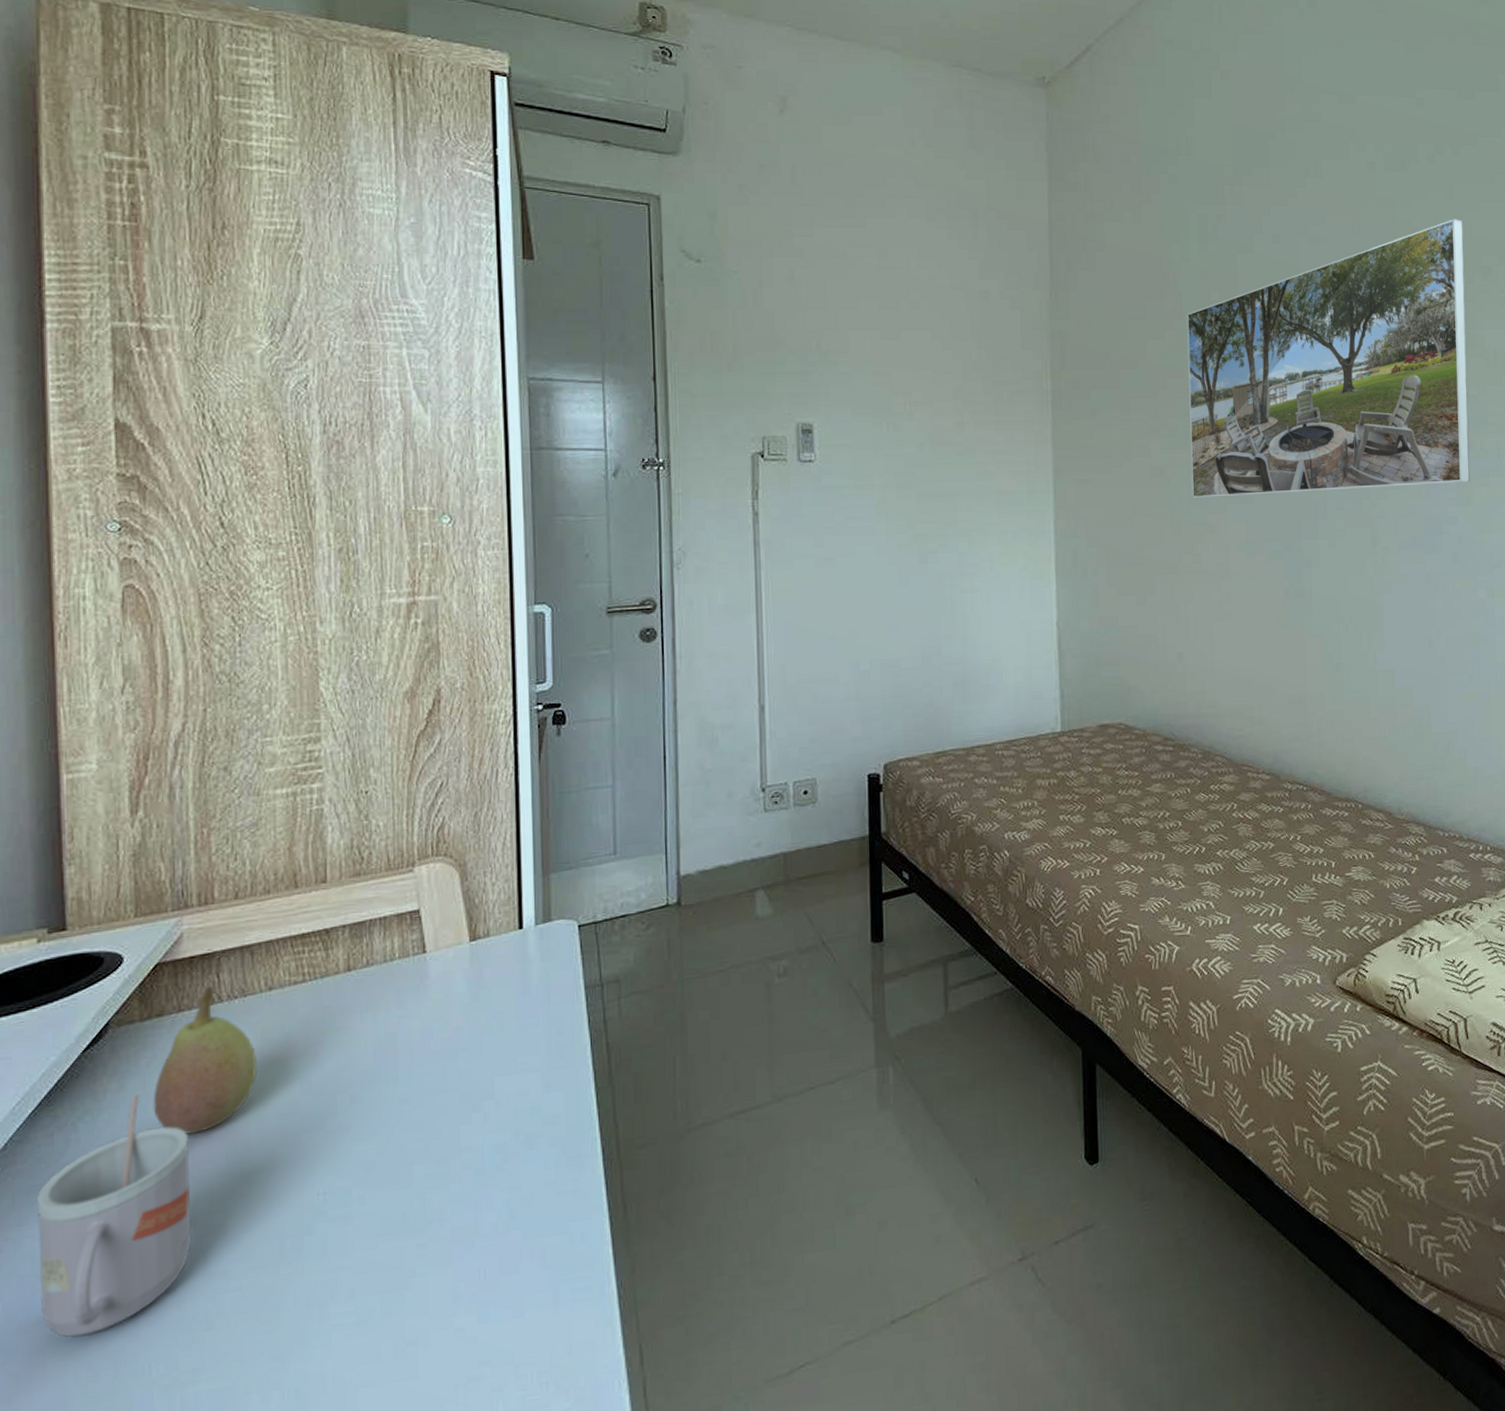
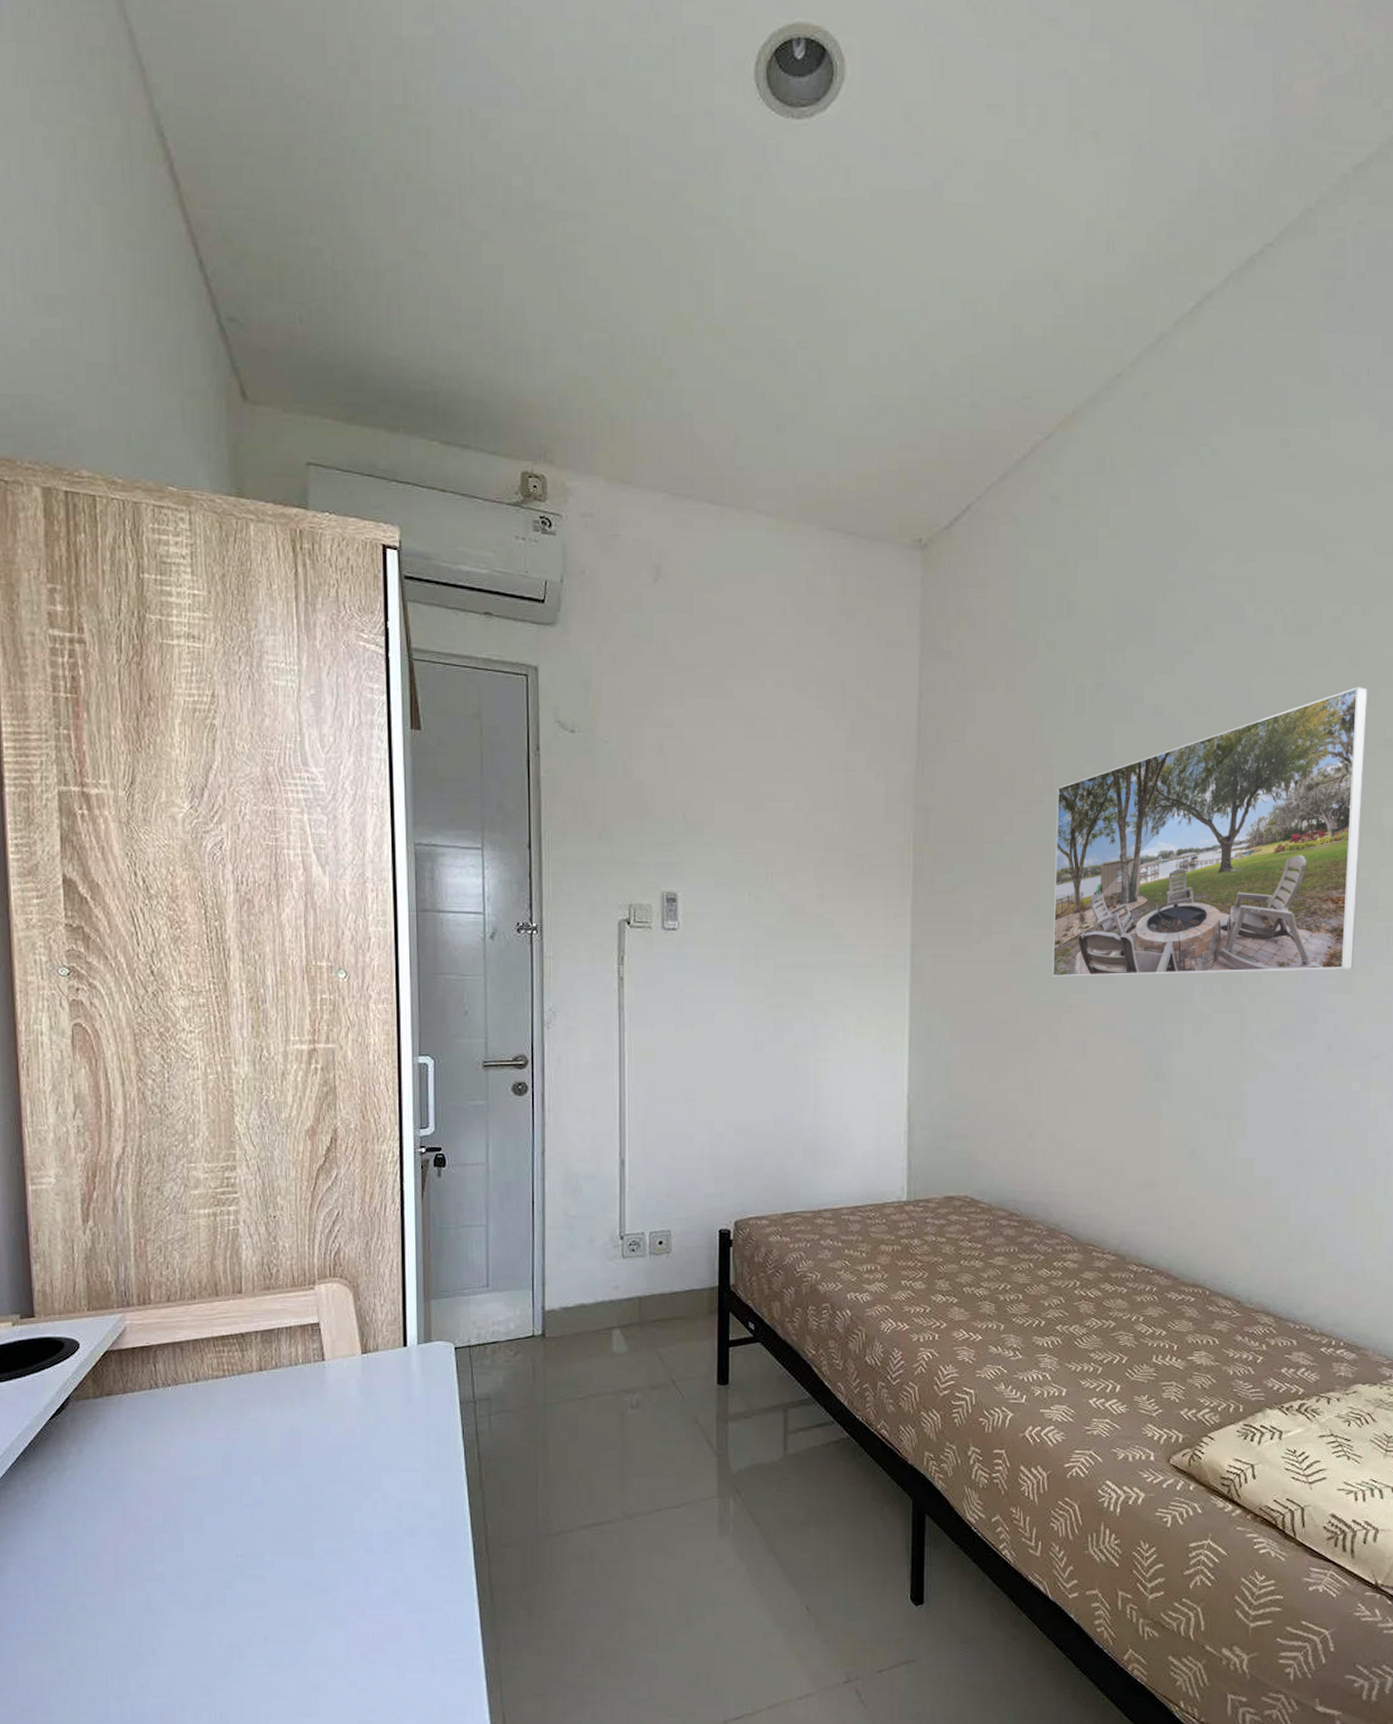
mug: present [37,1095,192,1338] -> none [18,1459,137,1649]
fruit: present [153,987,257,1134] -> none [105,1374,187,1495]

